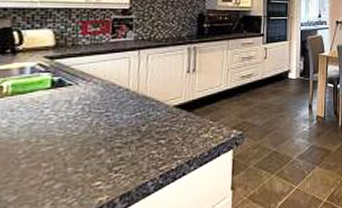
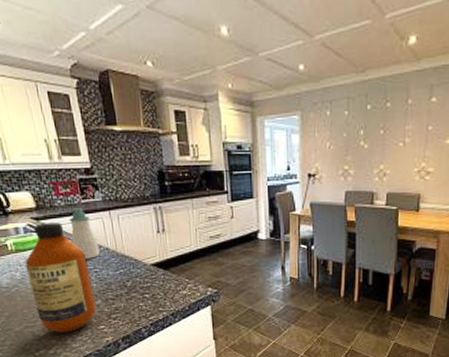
bottle: none [14,62,100,196] -> present [25,223,96,333]
soap bottle: none [86,47,119,103] -> present [67,208,100,260]

